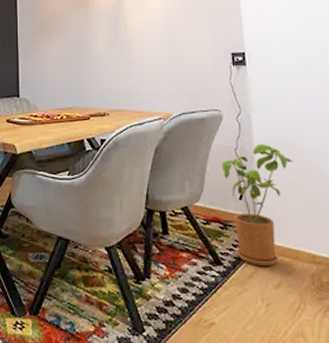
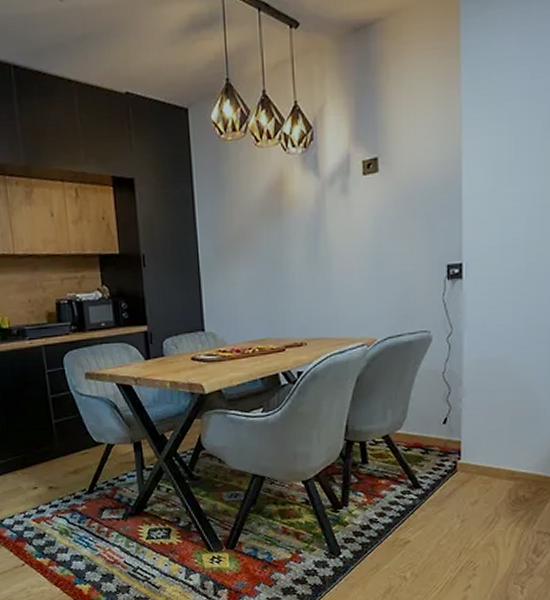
house plant: present [221,144,295,266] -> none [426,364,504,486]

